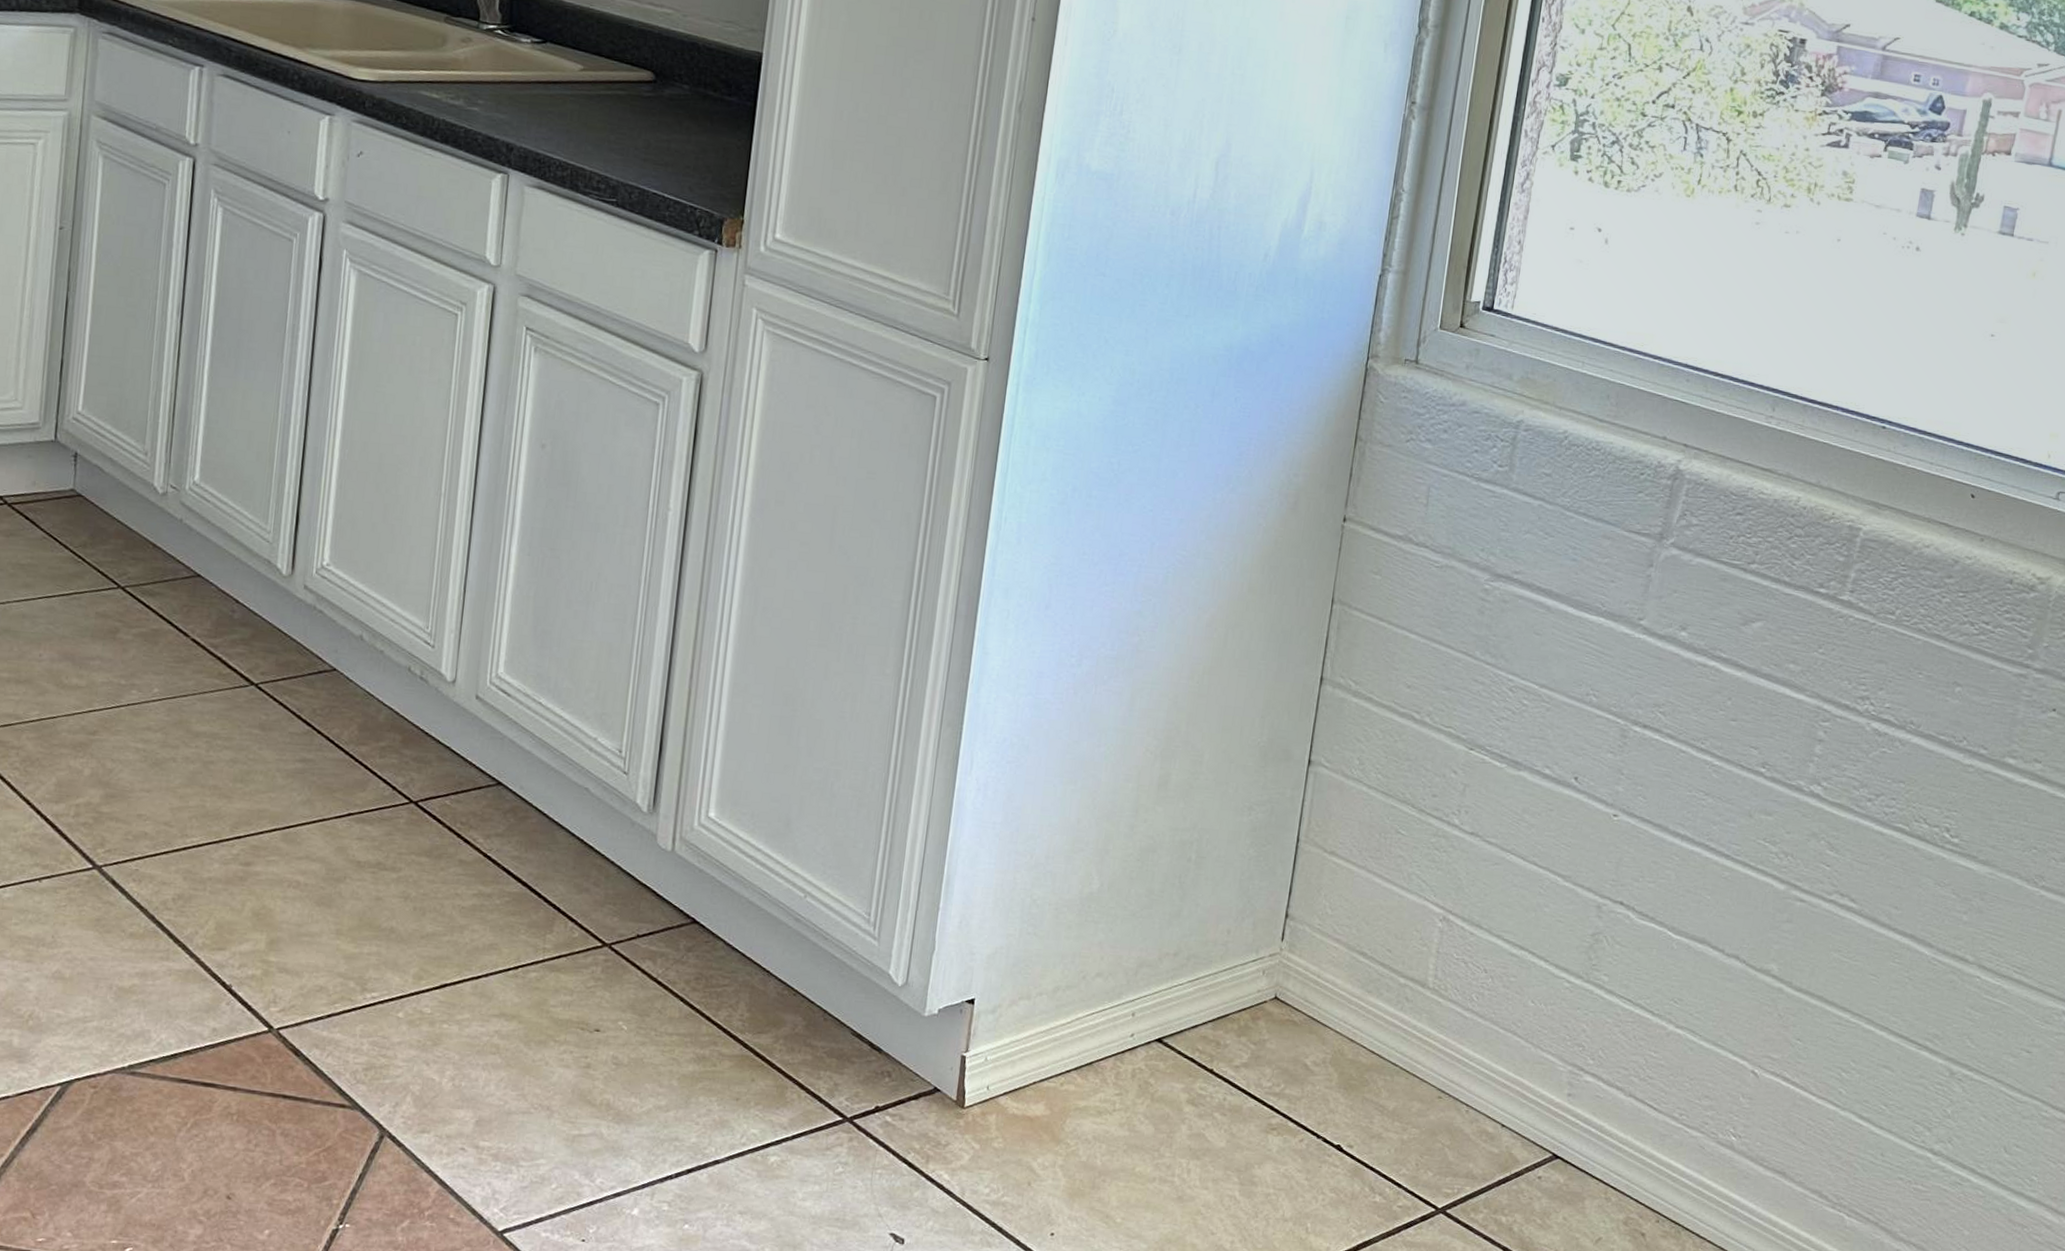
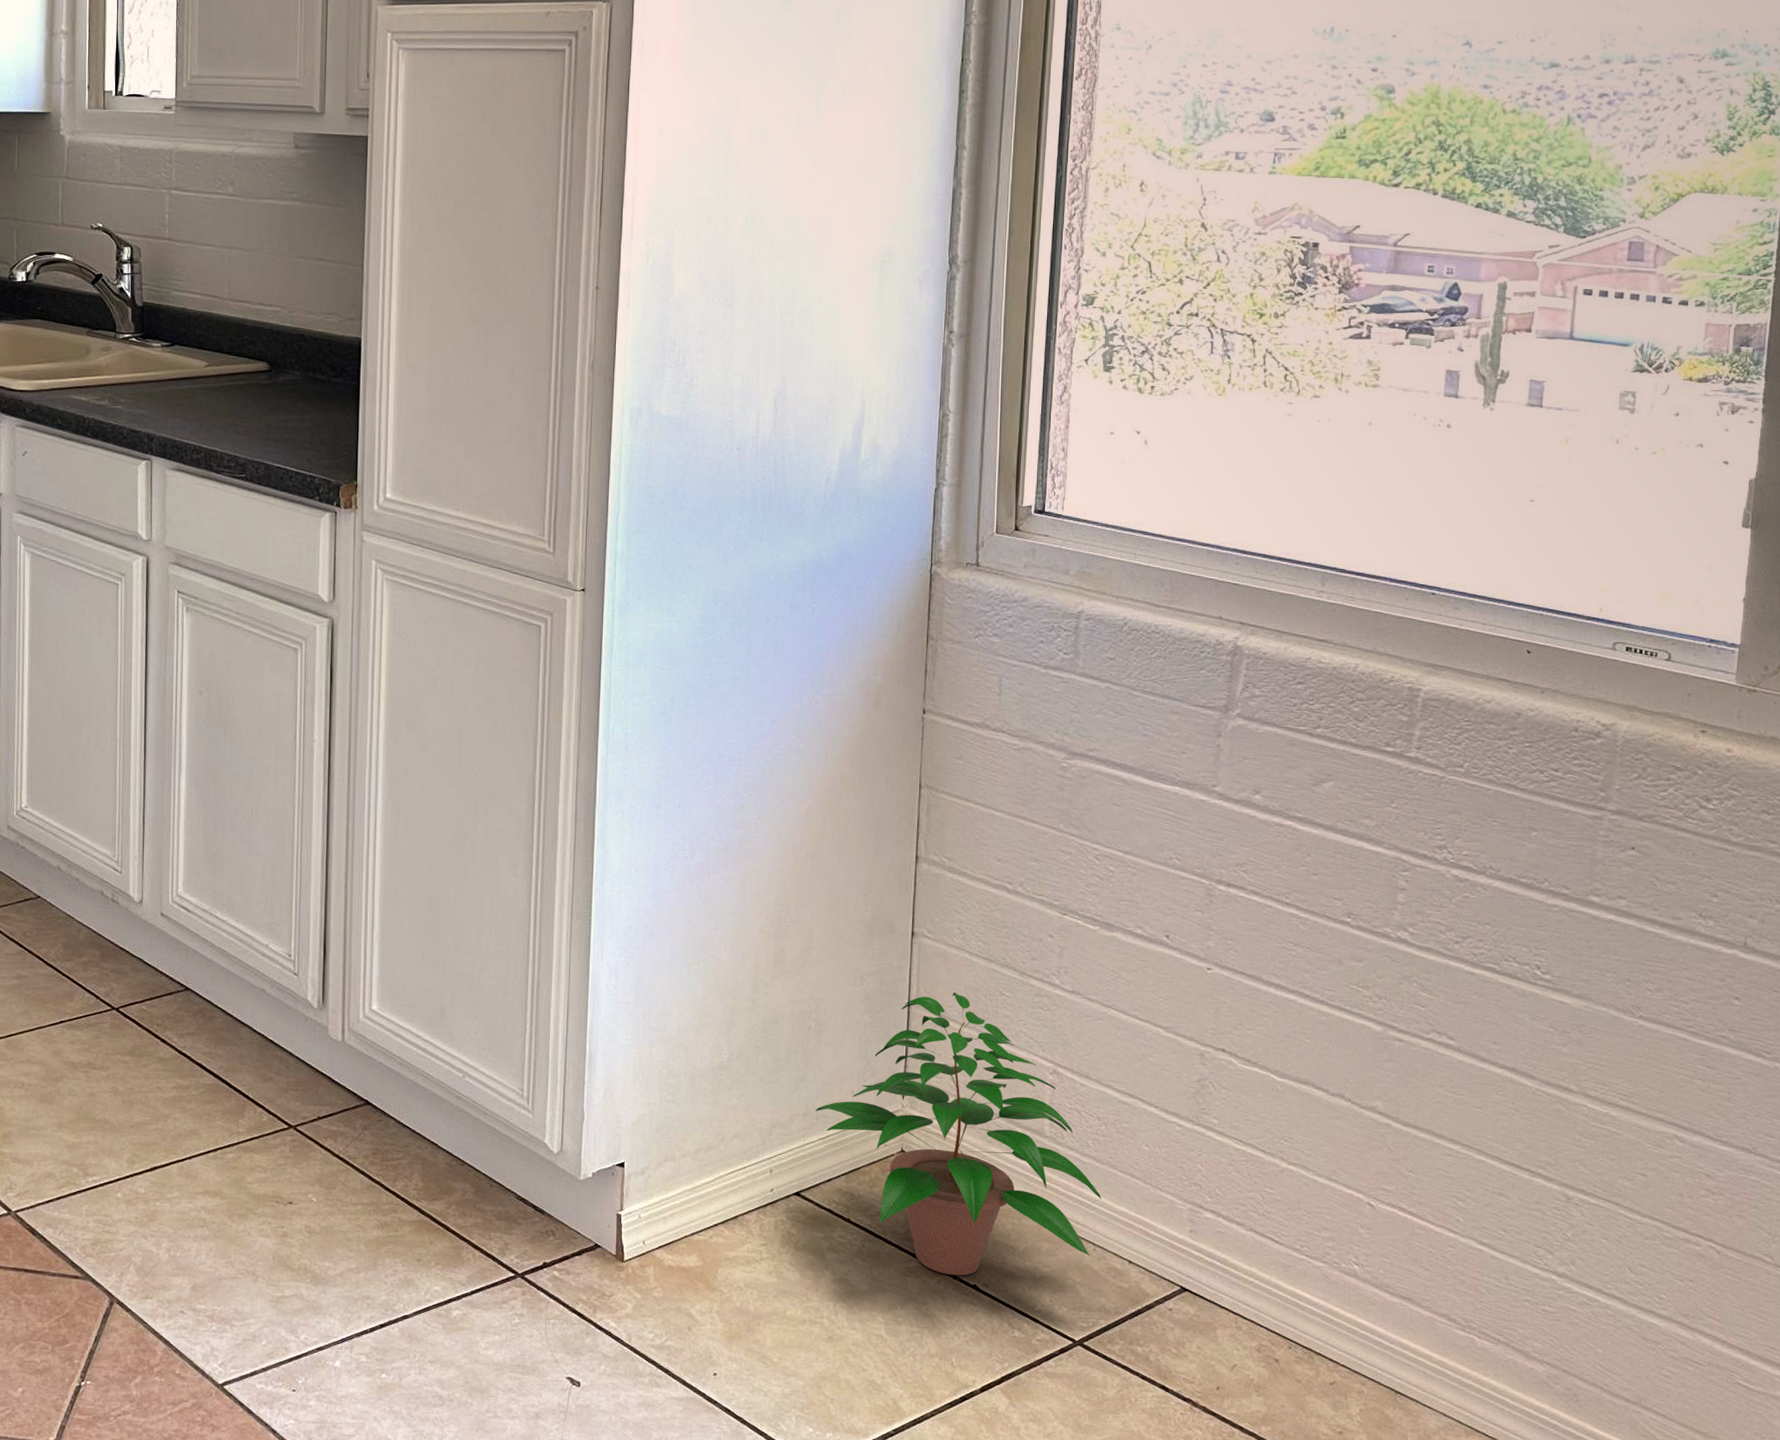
potted plant: none [1187,827,1480,1135] -> present [815,991,1101,1276]

